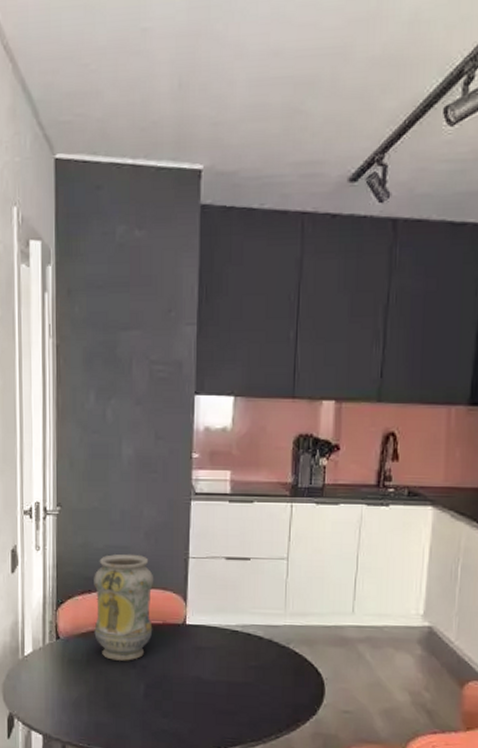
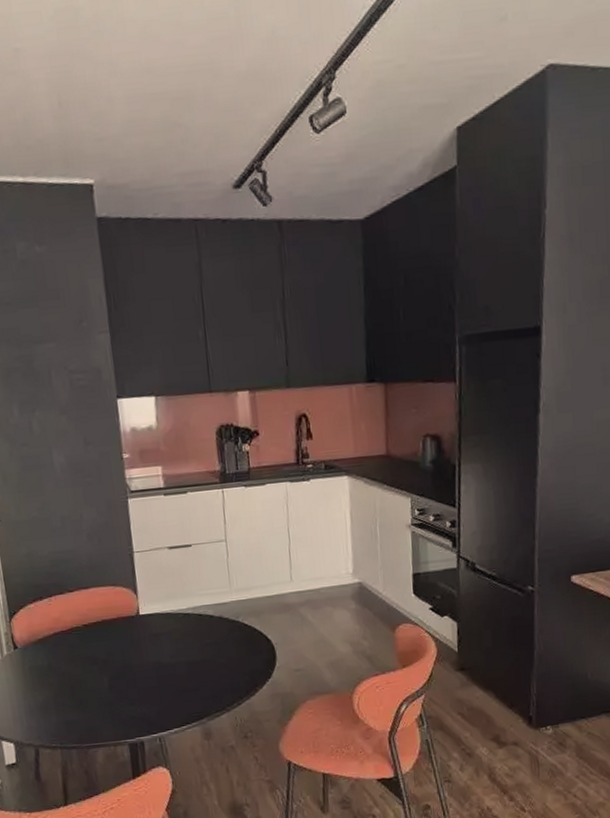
vase: present [94,554,154,661] -> none [43,556,109,660]

